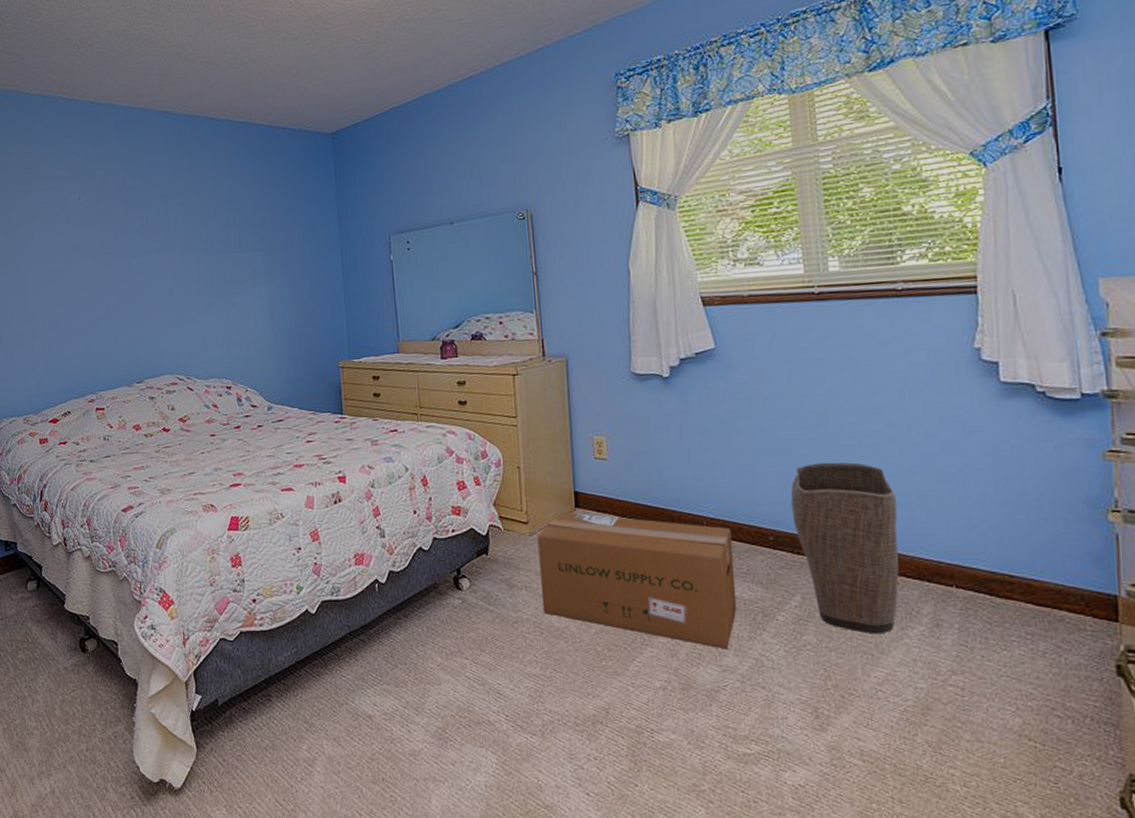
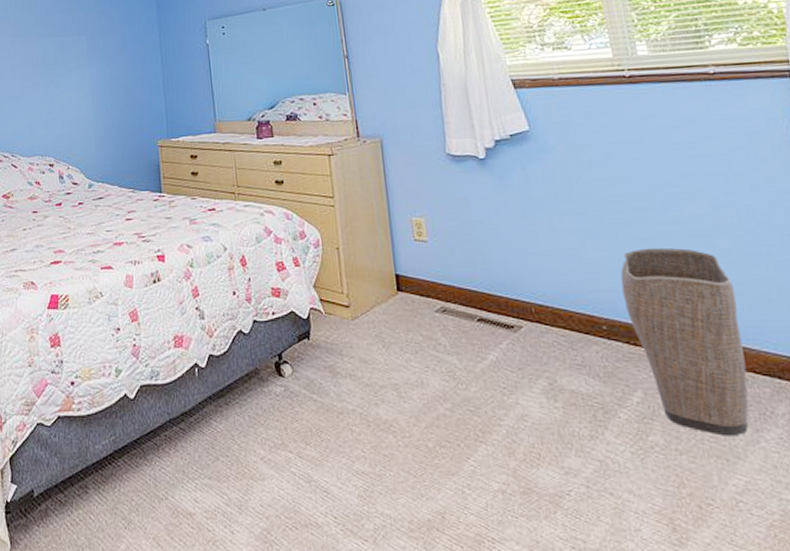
box: present [537,511,737,649] -> none [359,295,575,449]

